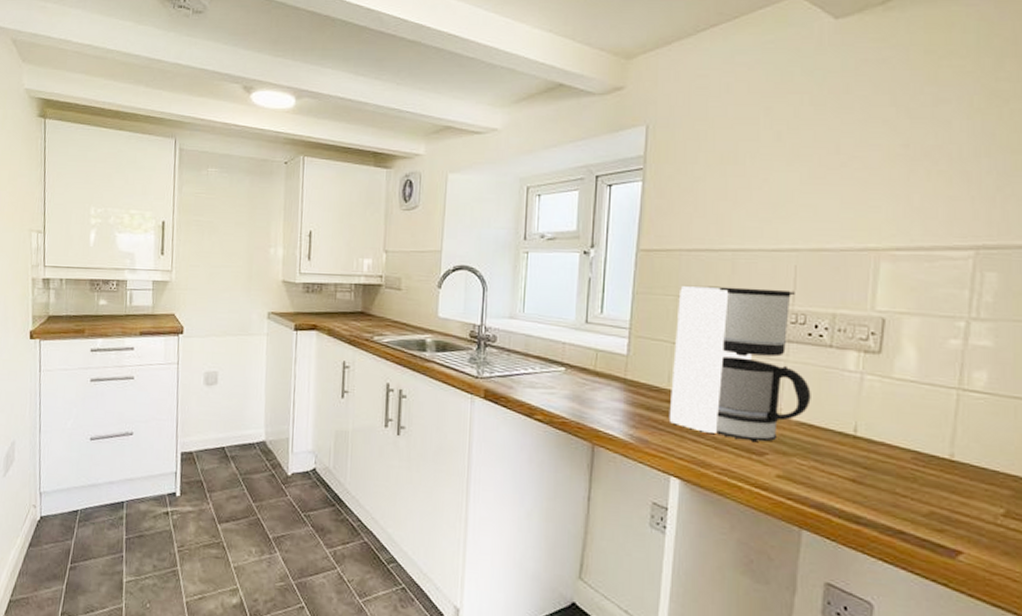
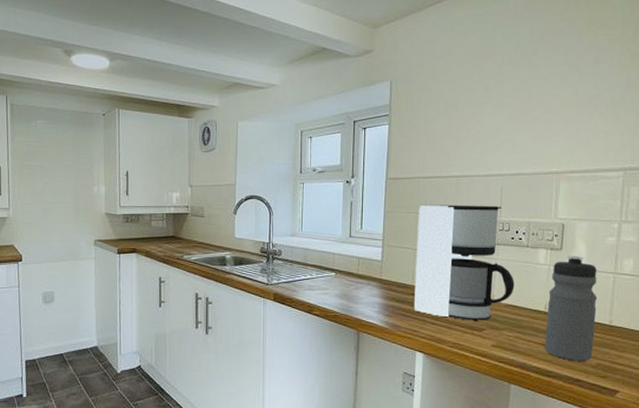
water bottle: none [853,362,932,507] -> present [545,256,597,361]

